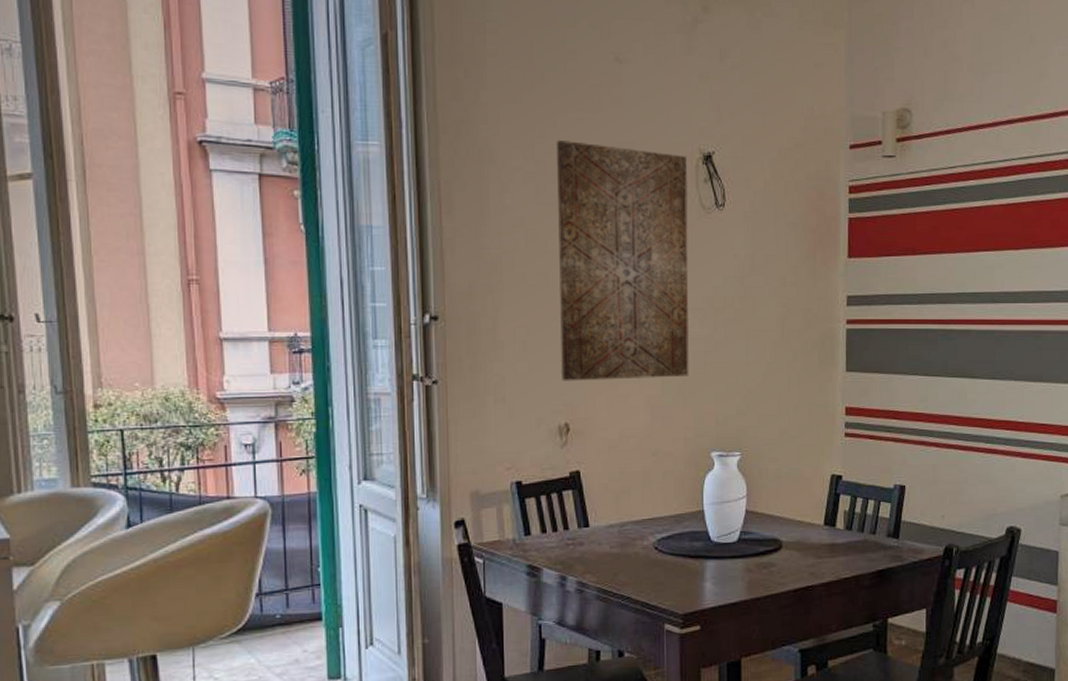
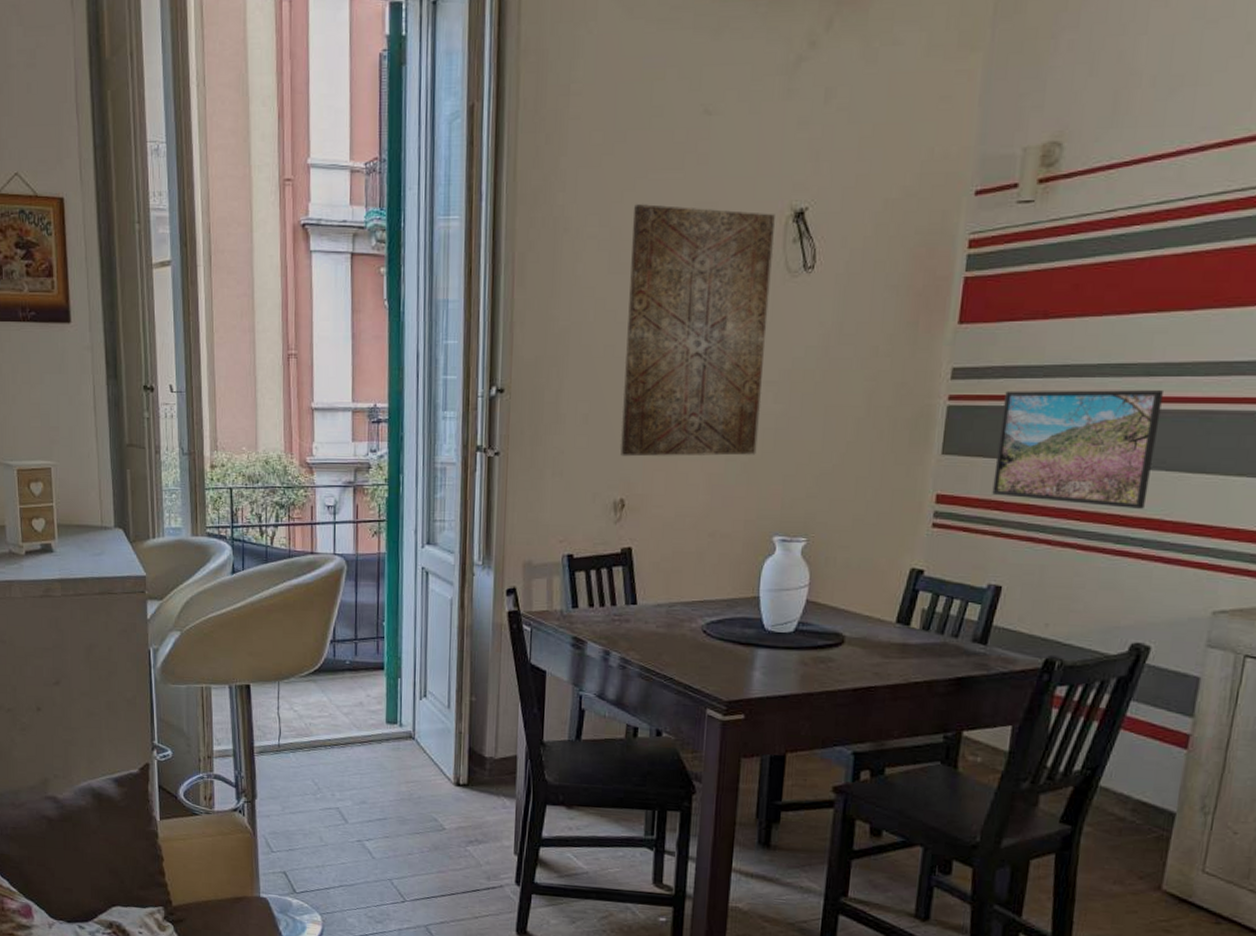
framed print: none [889,314,1006,413] -> present [992,390,1163,509]

